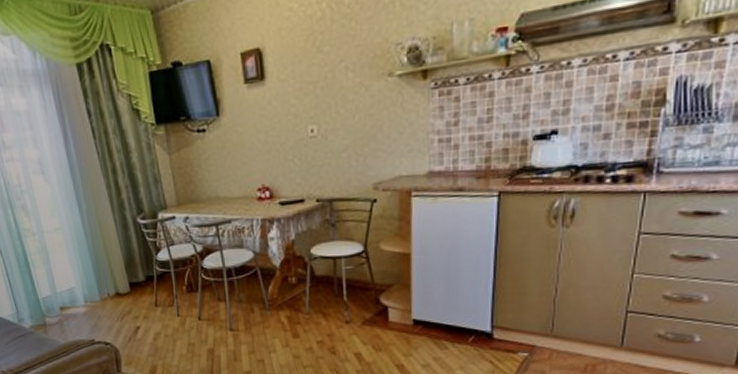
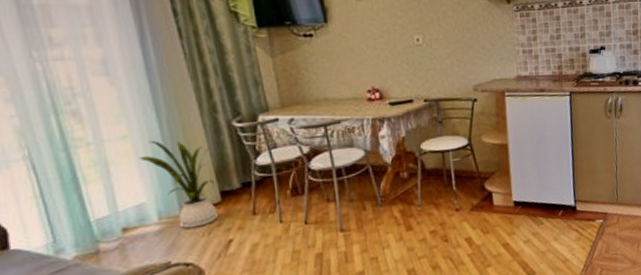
house plant: none [69,233,128,313] -> present [139,140,218,229]

